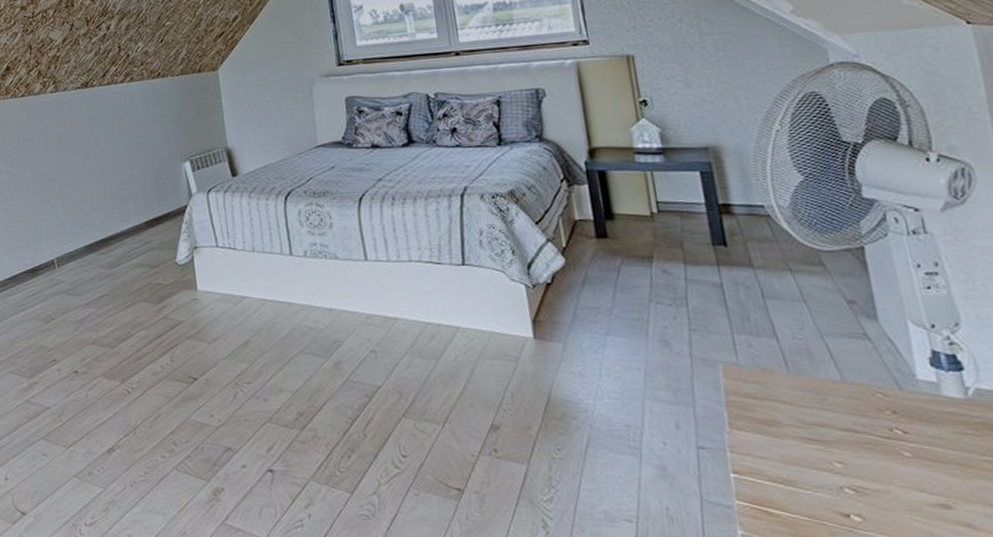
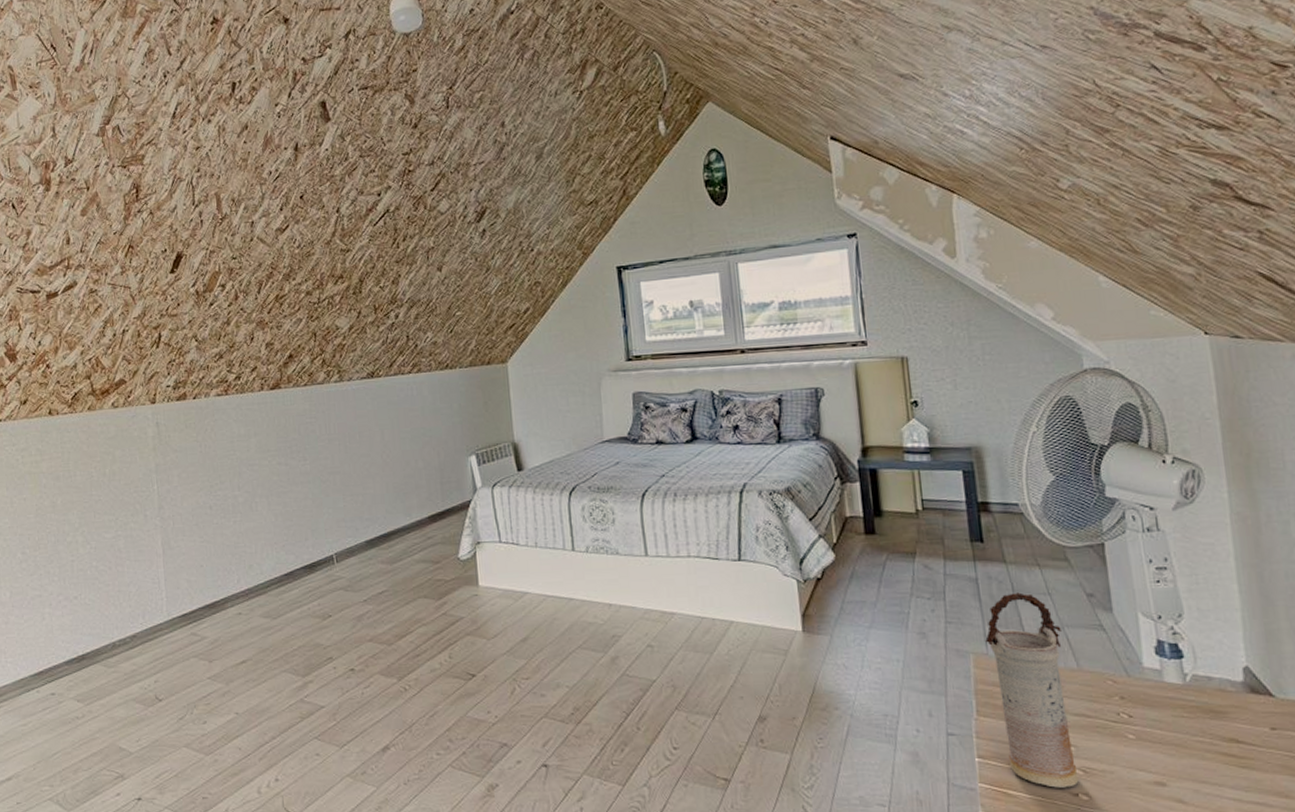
vase: none [735,299,850,508] -> present [985,592,1079,788]

